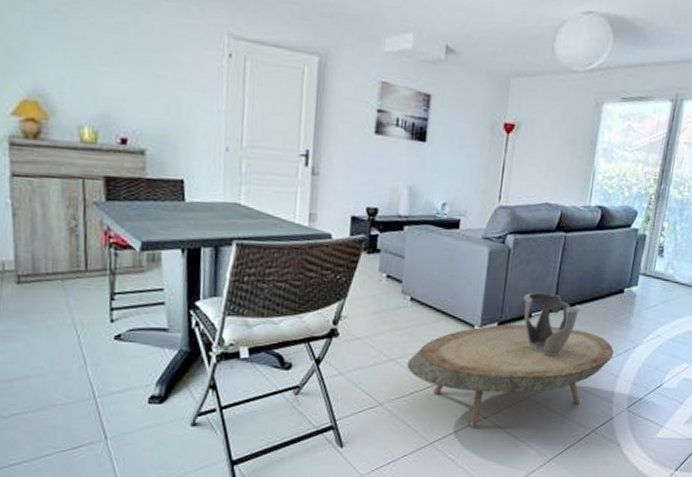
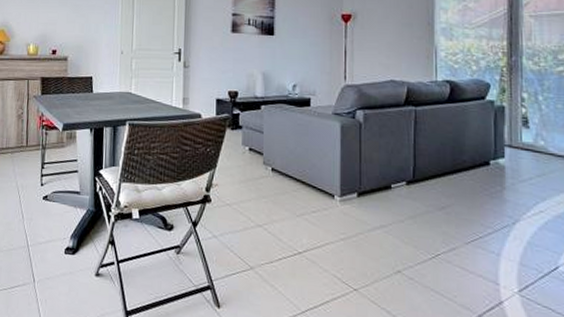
coffee table: present [407,324,615,428] -> none [273,195,491,300]
decorative bowl: present [523,292,583,357] -> none [381,164,446,230]

